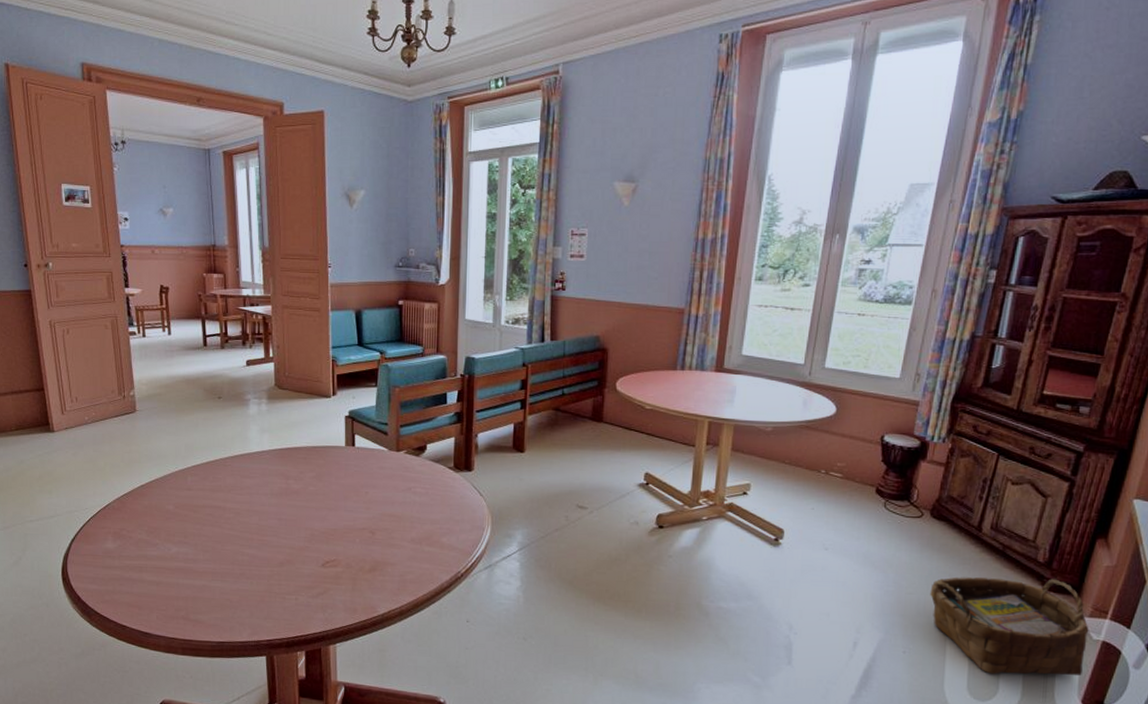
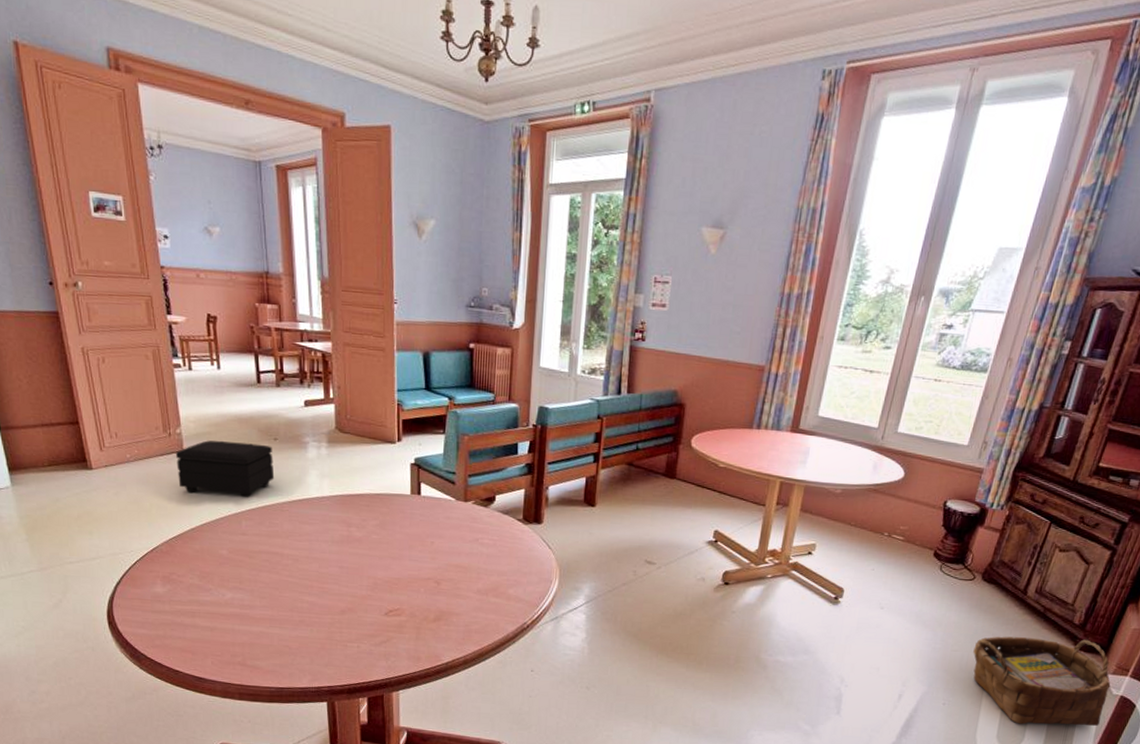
footstool: none [128,400,218,454] -> present [175,440,275,497]

